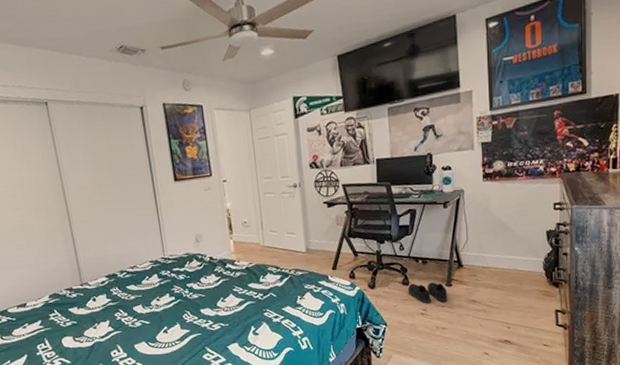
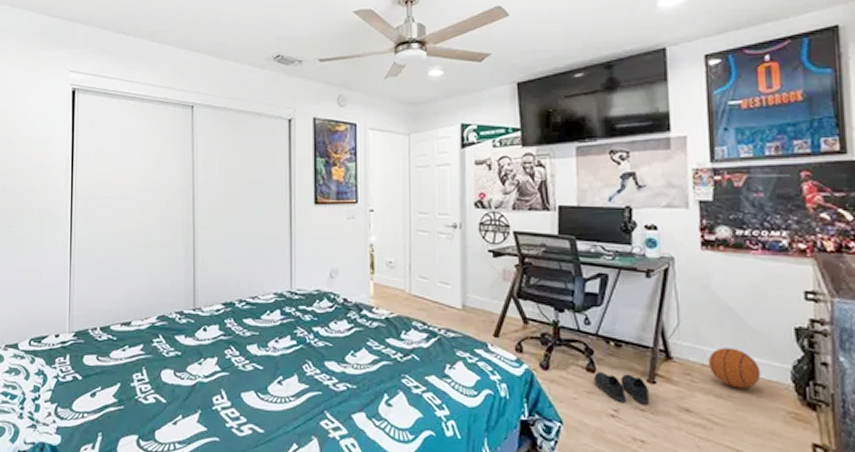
basketball: none [487,252,523,281] -> present [707,348,761,389]

